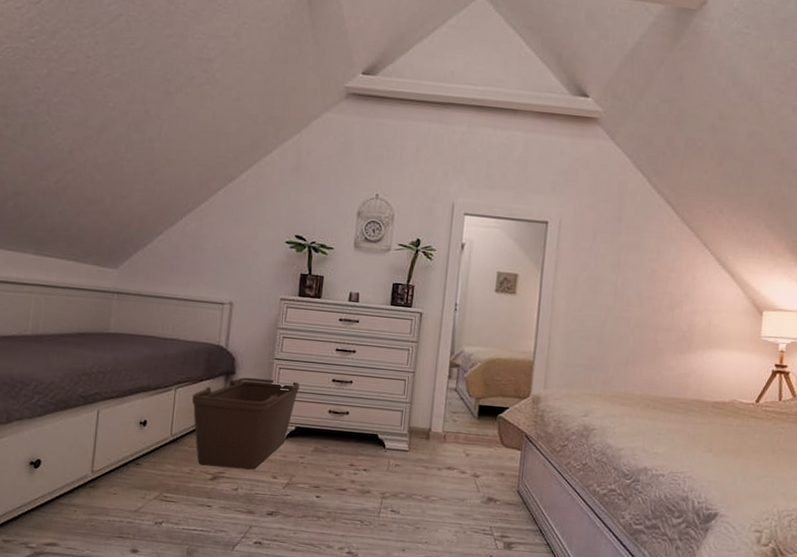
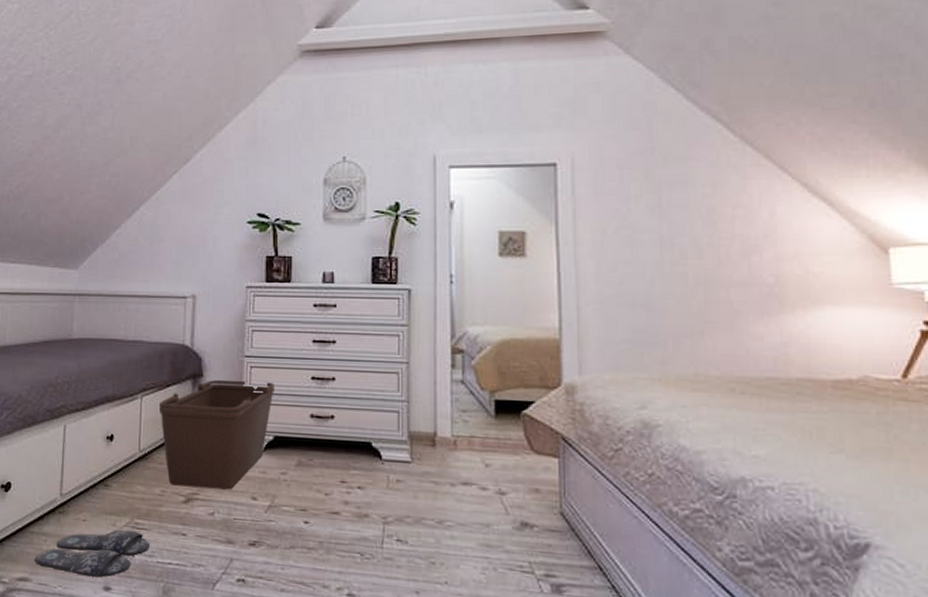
slippers: none [63,501,177,542] -> present [34,529,149,578]

